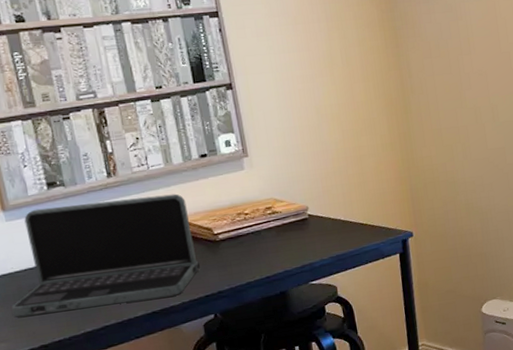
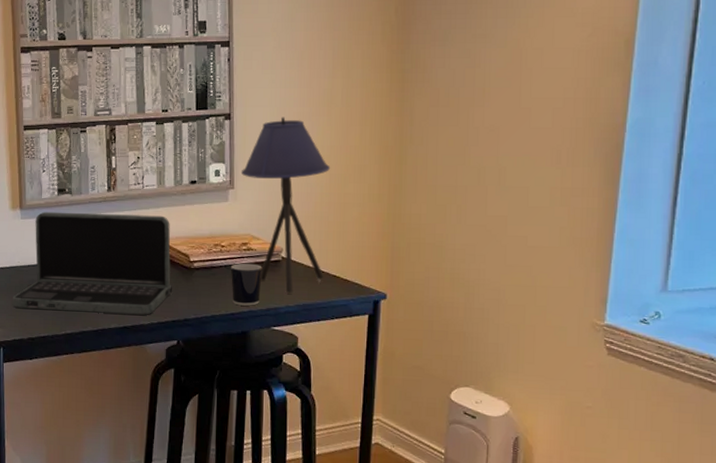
table lamp: none [252,81,352,247] -> present [240,117,331,293]
mug: none [257,225,293,268] -> present [230,263,262,306]

